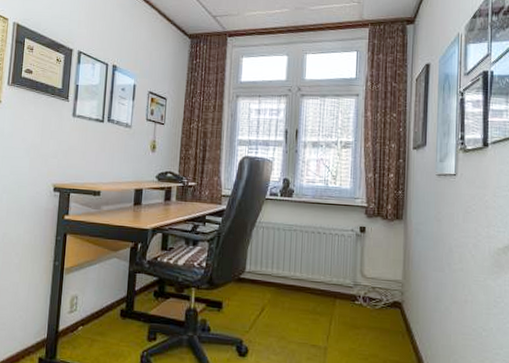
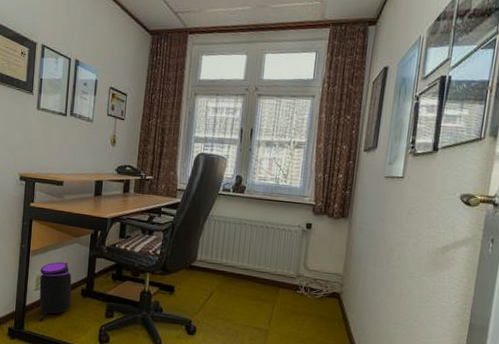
trash can: none [73,279,110,349] -> present [39,262,72,322]

